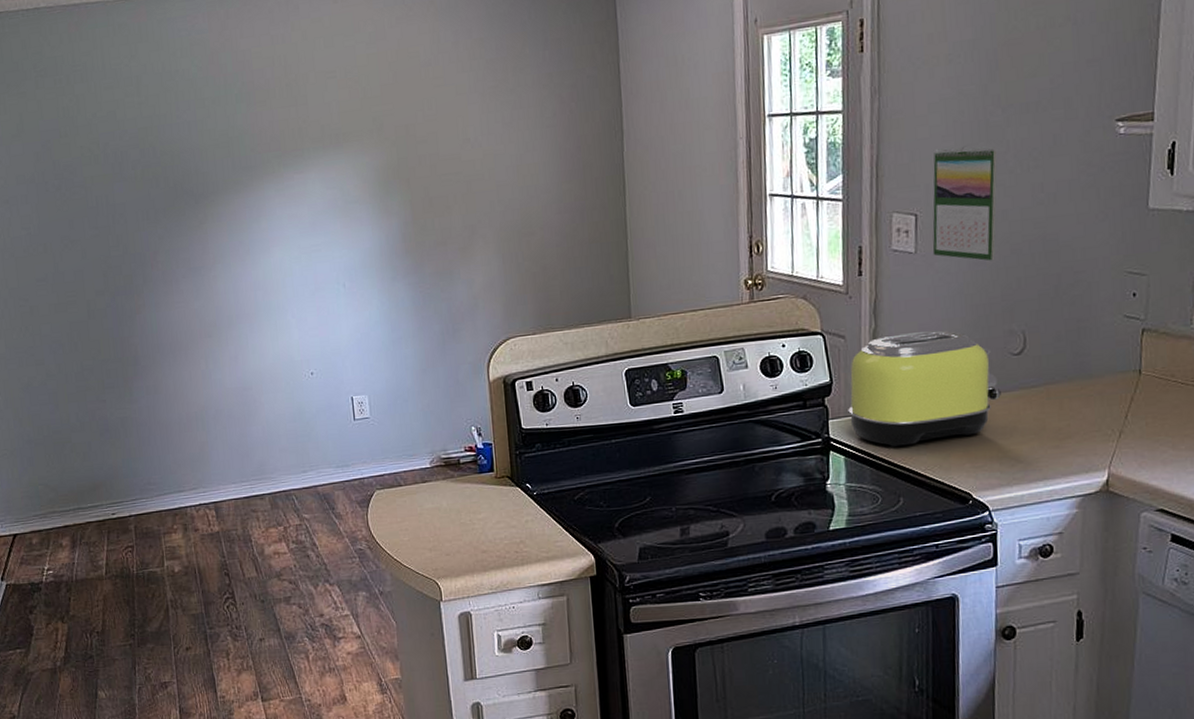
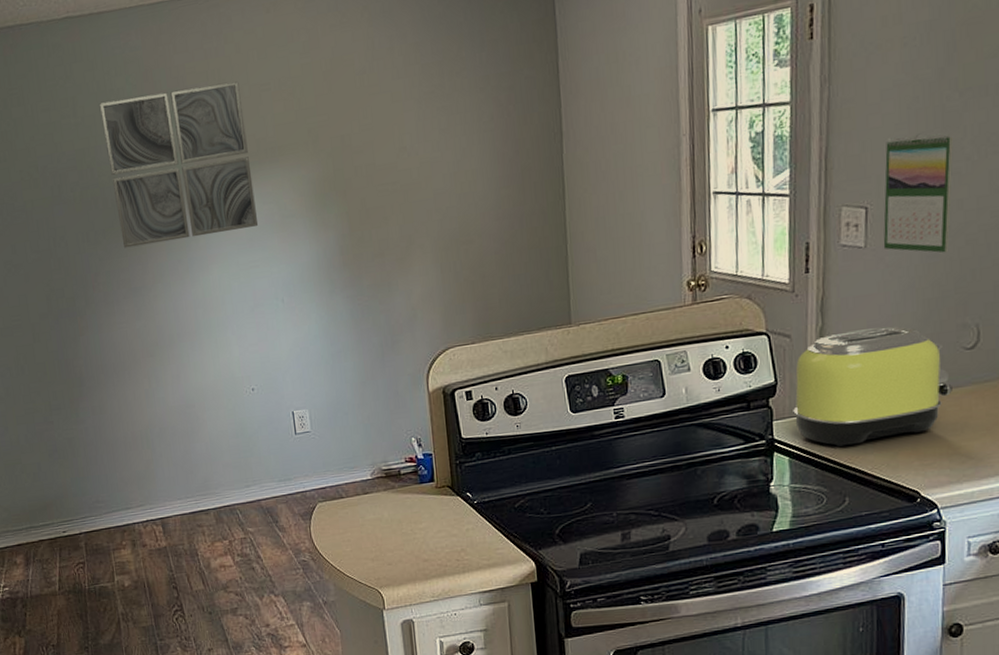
wall art: none [163,68,322,228] -> present [99,81,259,248]

